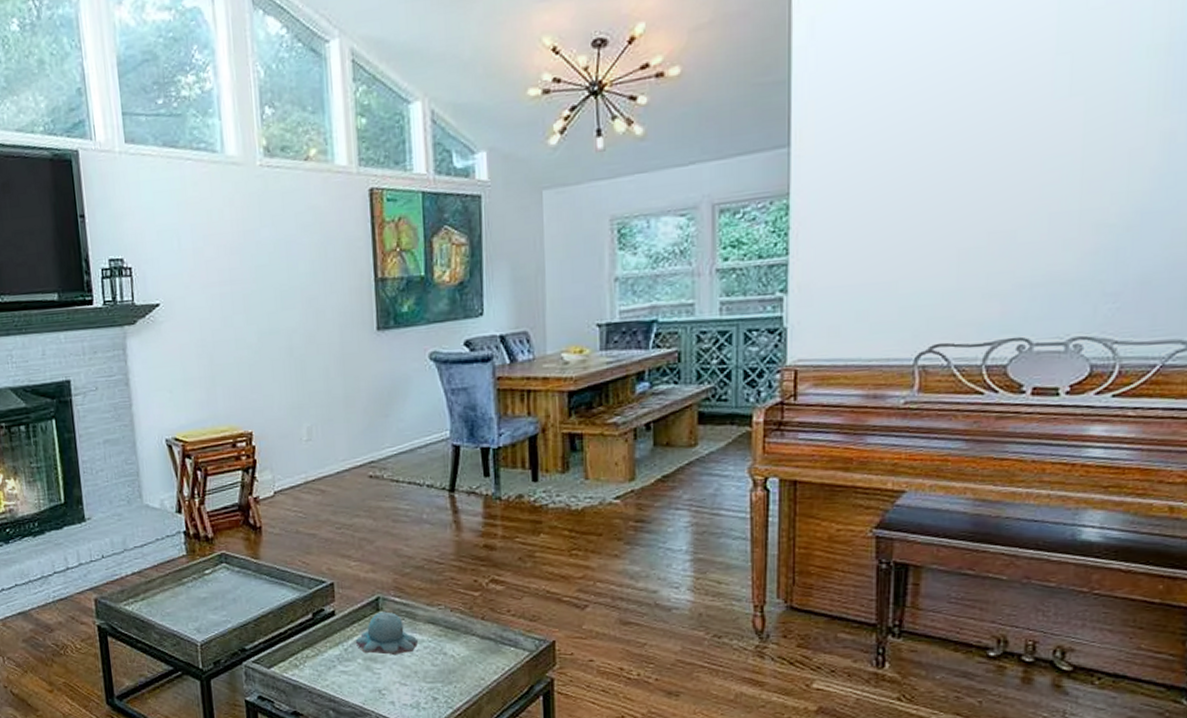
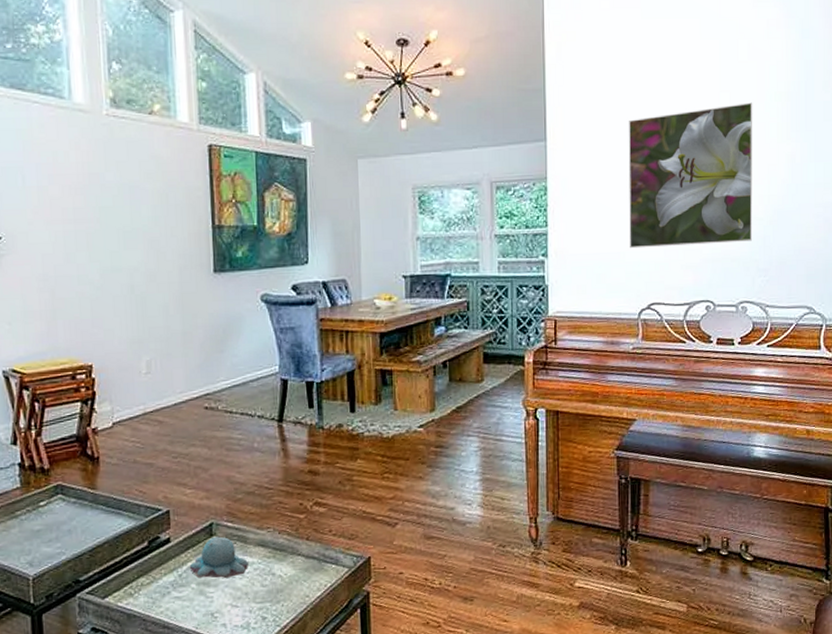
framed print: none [906,64,1110,276] -> present [628,102,753,249]

